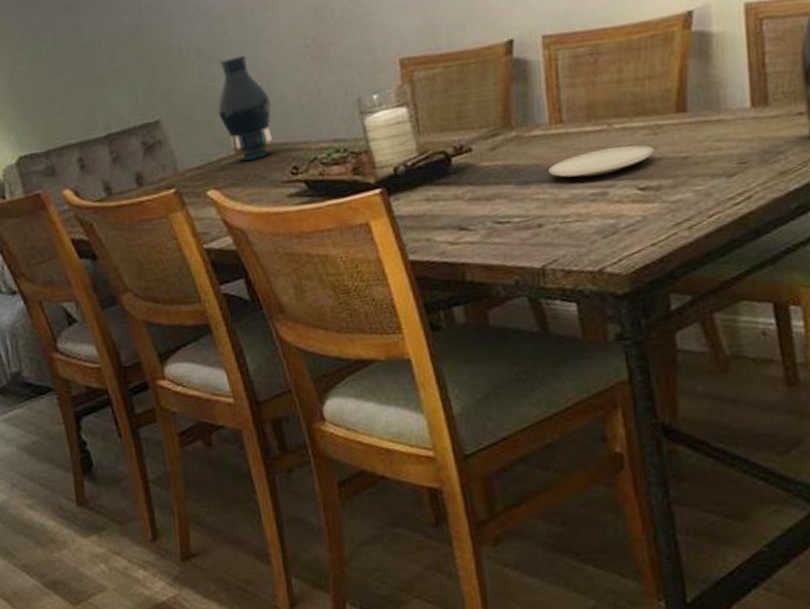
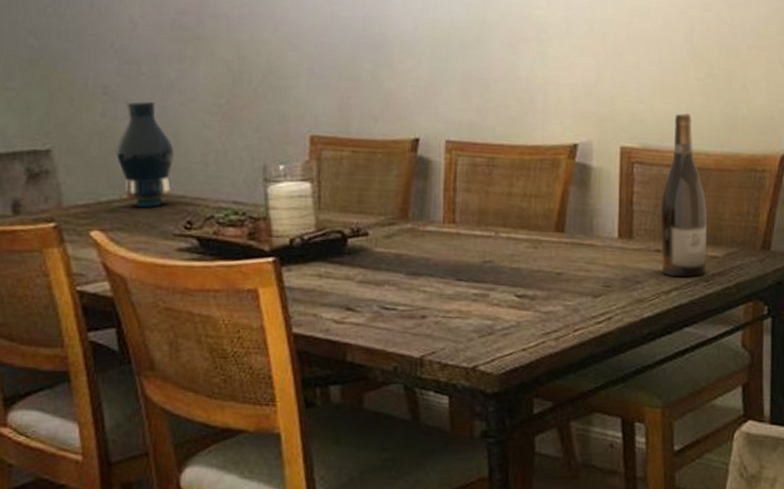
plate: present [548,145,655,178] -> none [437,254,534,278]

